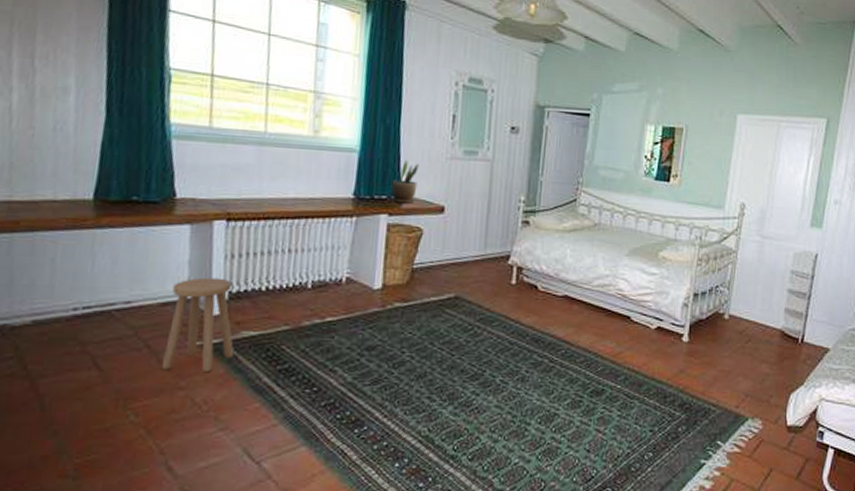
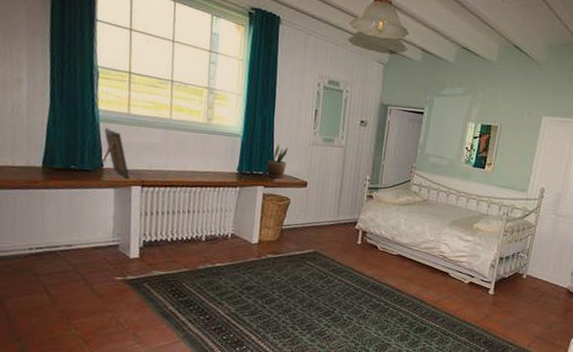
stool: present [161,277,235,373] -> none [94,229,148,301]
picture frame: none [174,147,212,212] -> present [102,129,130,179]

